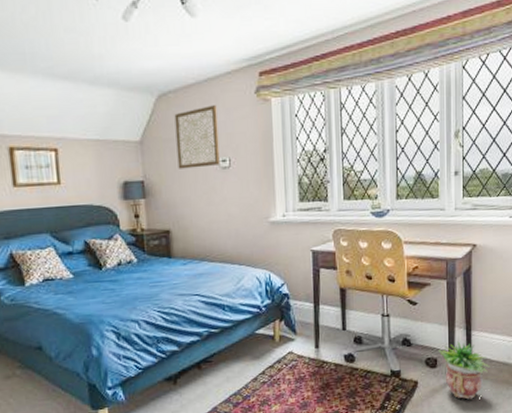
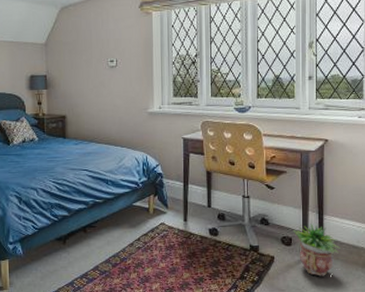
wall art: present [174,105,220,169] -> none [73,16,109,67]

